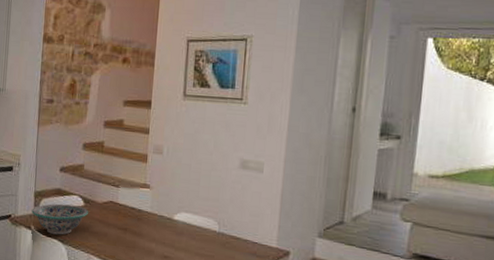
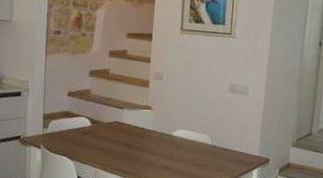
decorative bowl: present [31,204,89,235] -> none [41,125,96,153]

